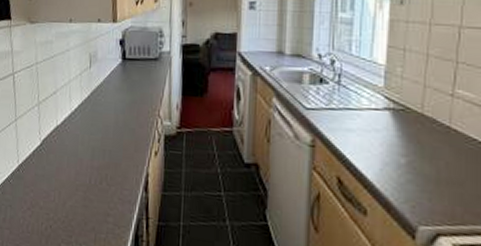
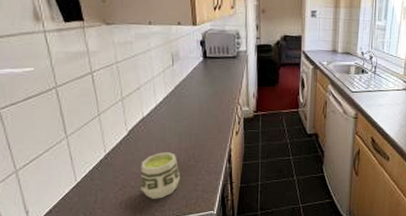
cup: none [49,169,90,227] -> present [141,152,180,199]

